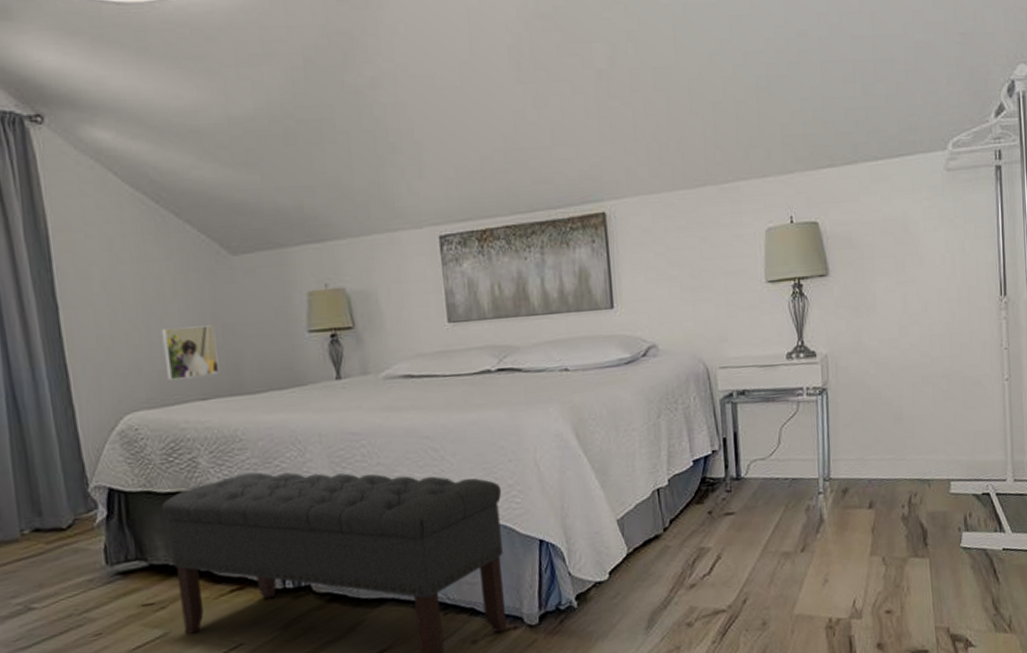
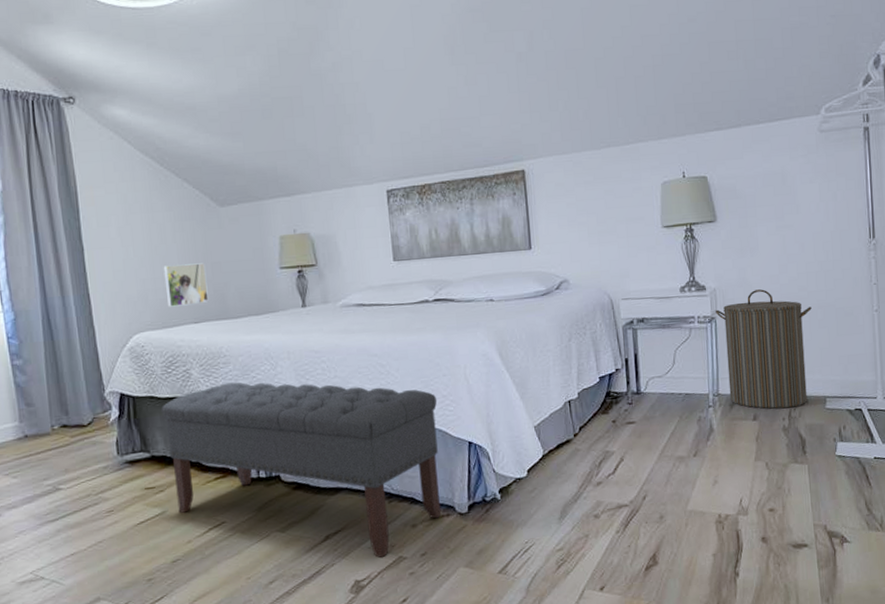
laundry hamper: none [827,355,935,495] -> present [716,289,812,409]

